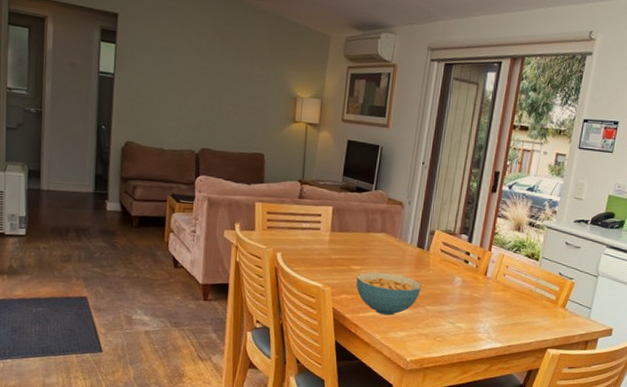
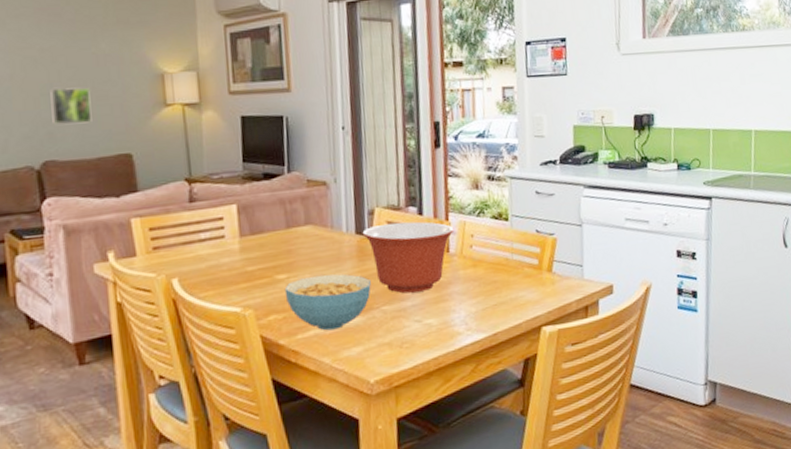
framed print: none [212,94,242,126] -> present [50,87,92,125]
mixing bowl: none [422,244,494,302] -> present [362,221,455,294]

